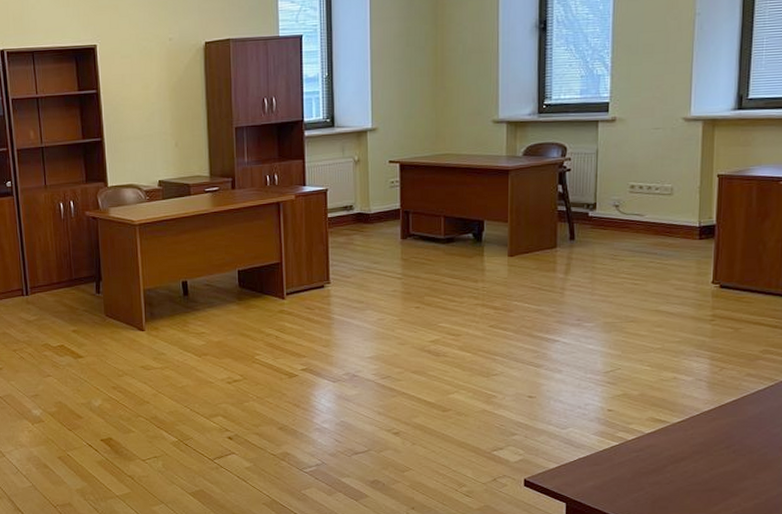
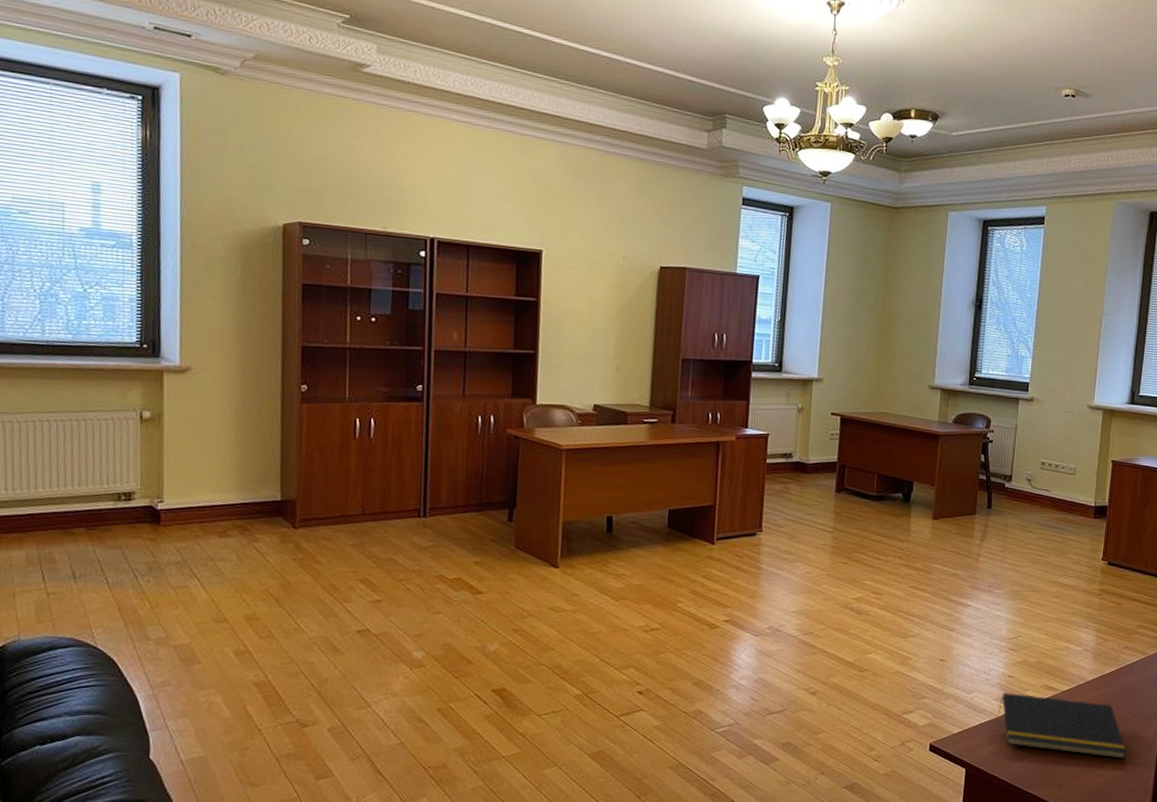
notepad: none [599,426,757,492] -> present [998,691,1127,759]

